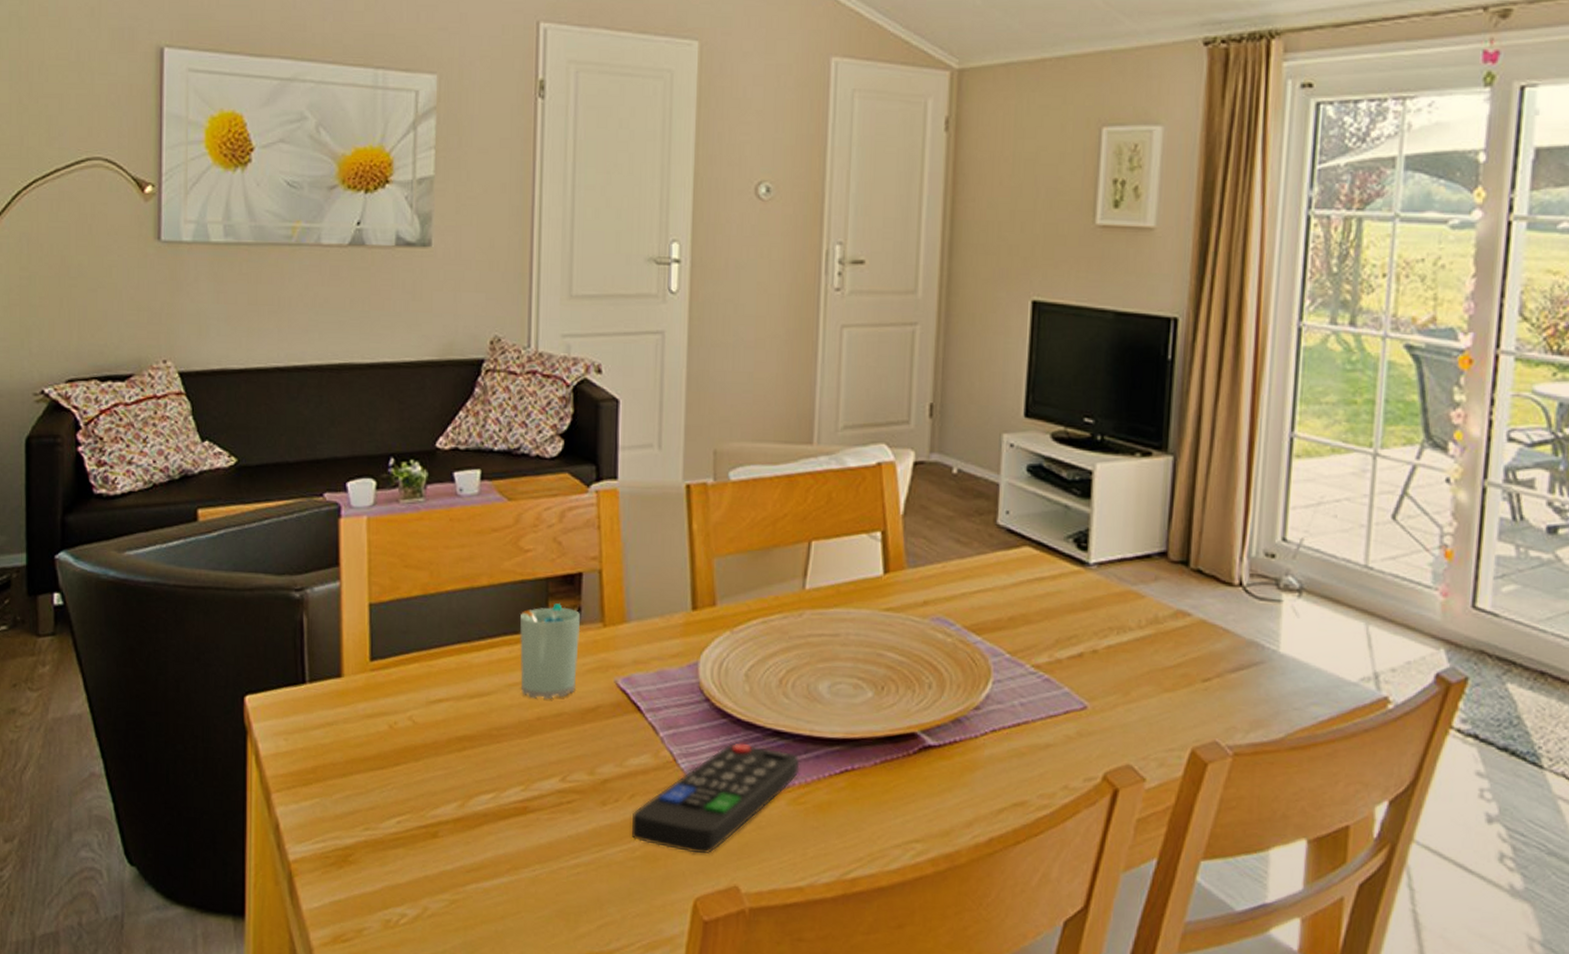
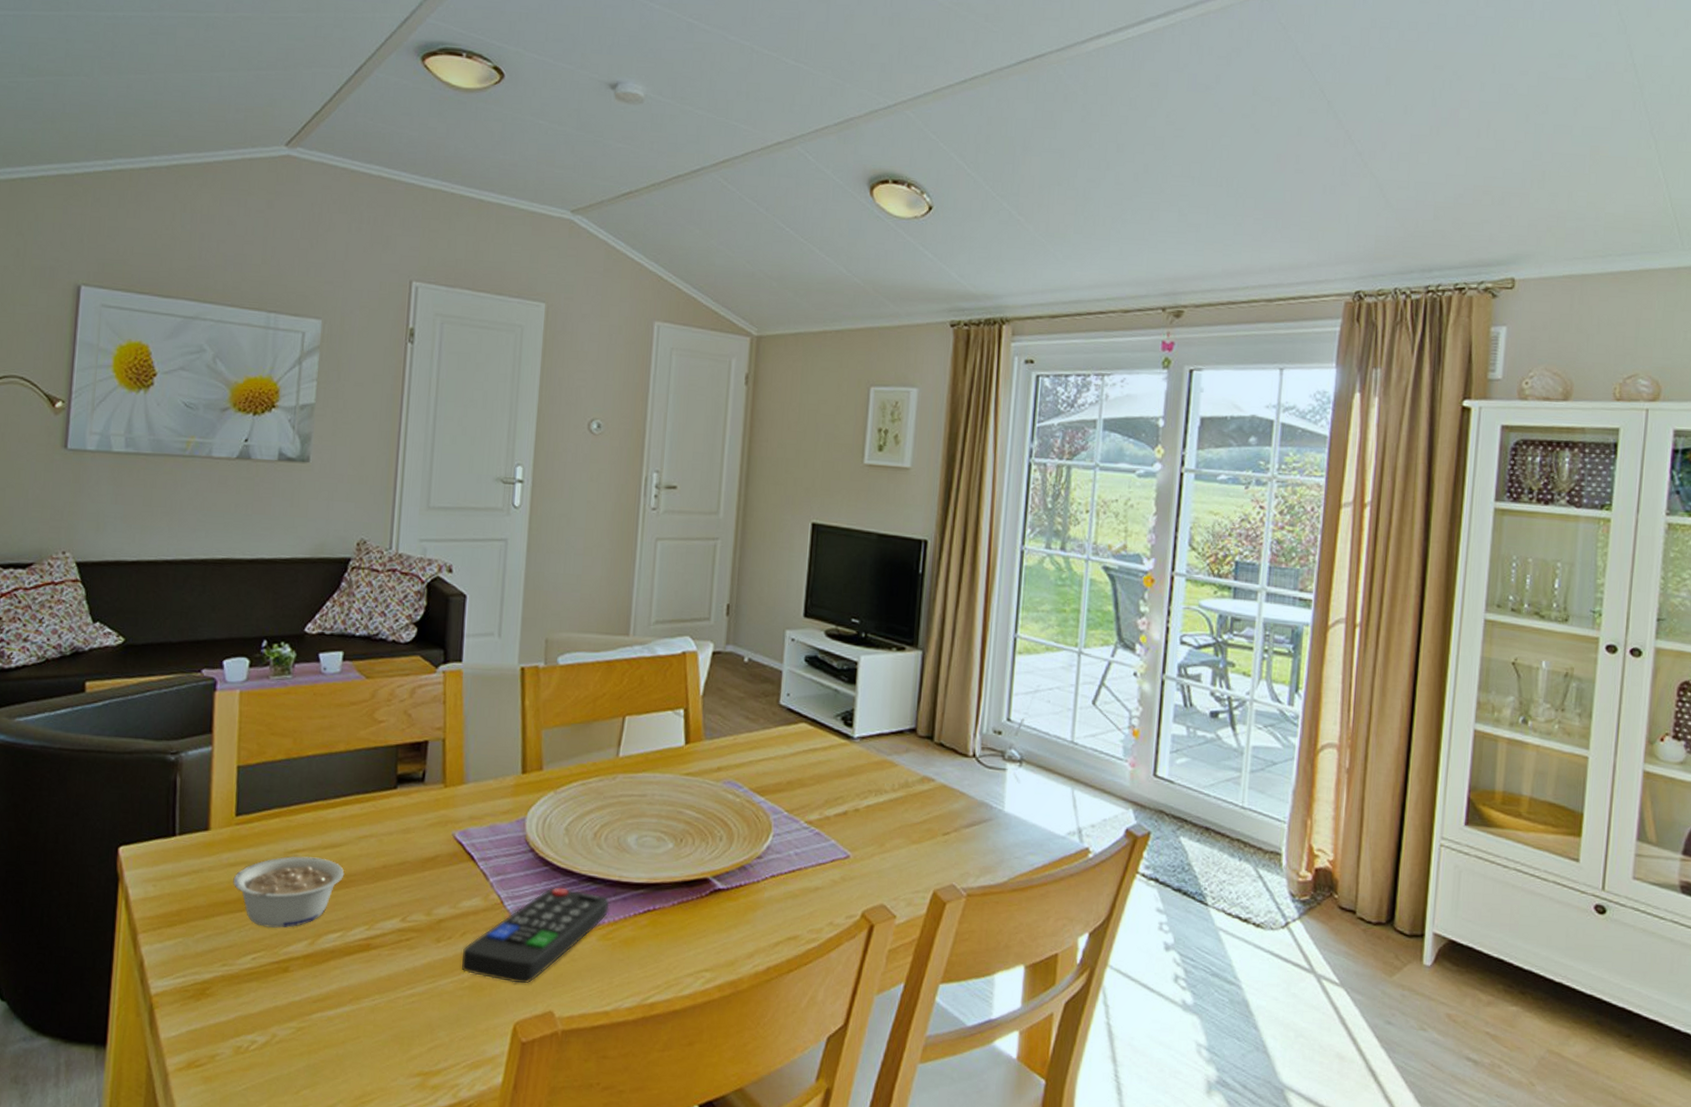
legume: none [371,706,495,788] -> present [233,856,345,928]
cup: present [520,603,581,700] -> none [370,767,426,850]

